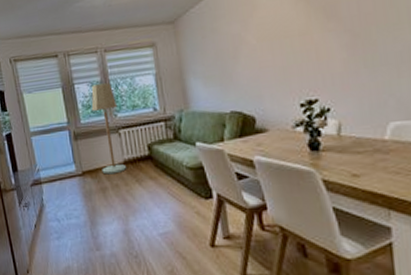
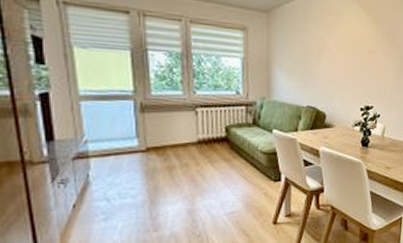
floor lamp: present [91,83,127,175] -> none [166,55,200,153]

